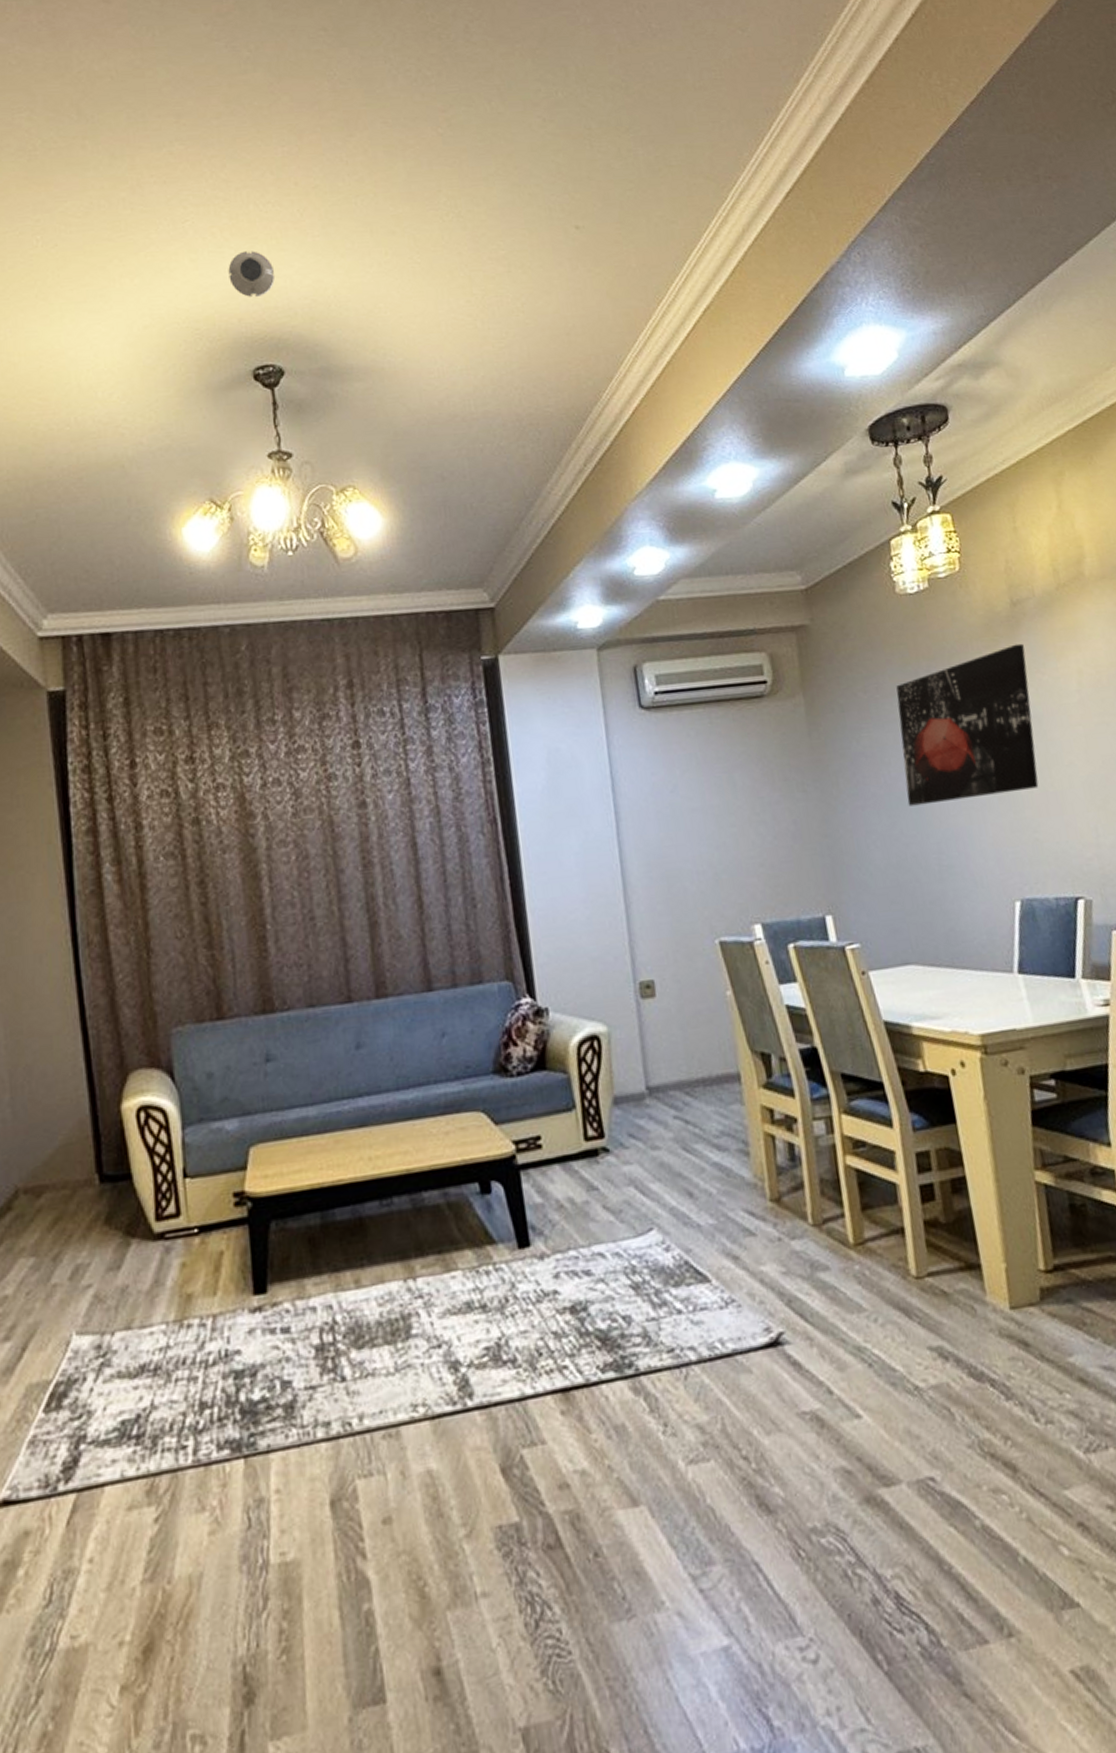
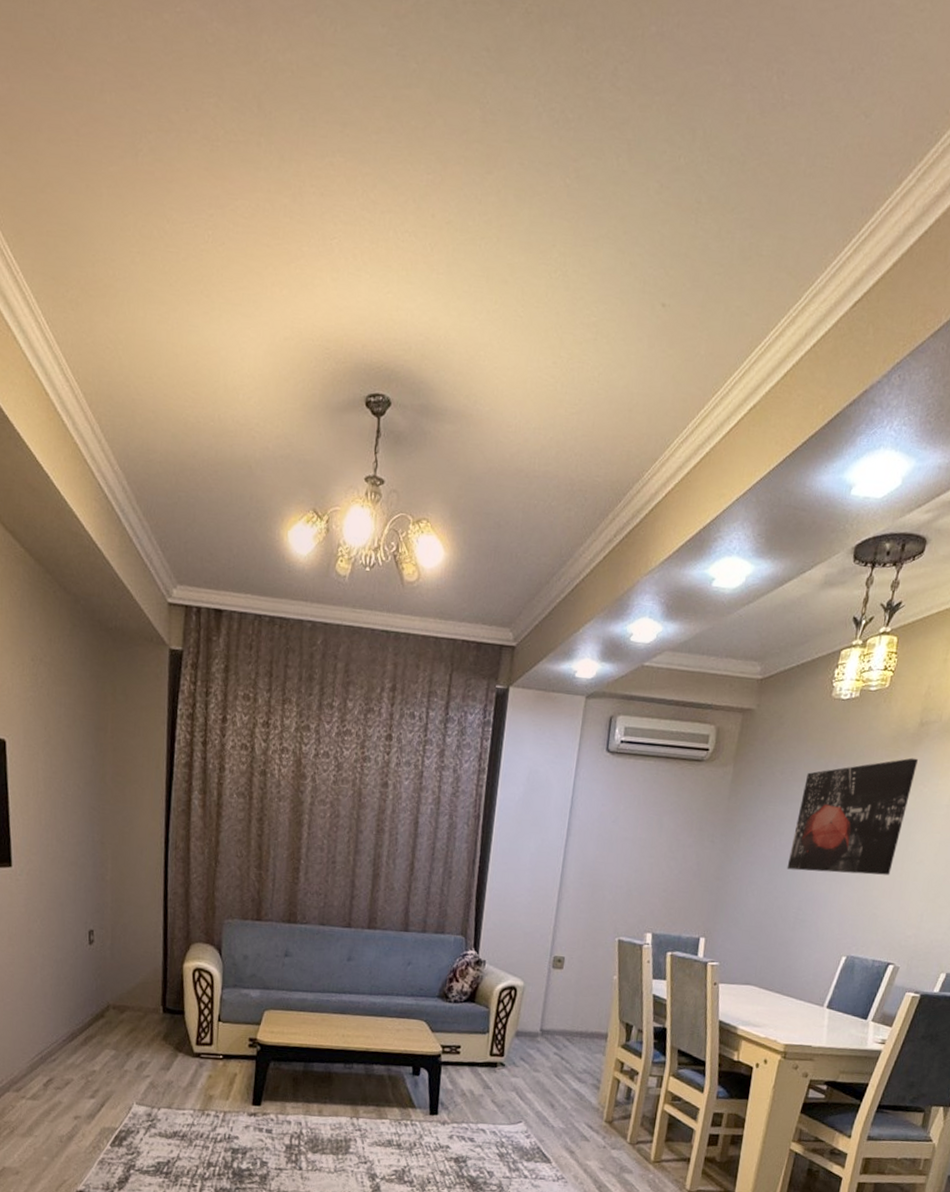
smoke detector: present [228,251,276,298] -> none [361,278,400,327]

